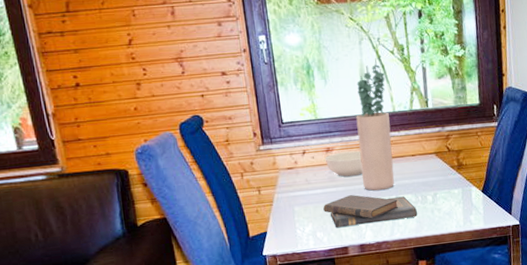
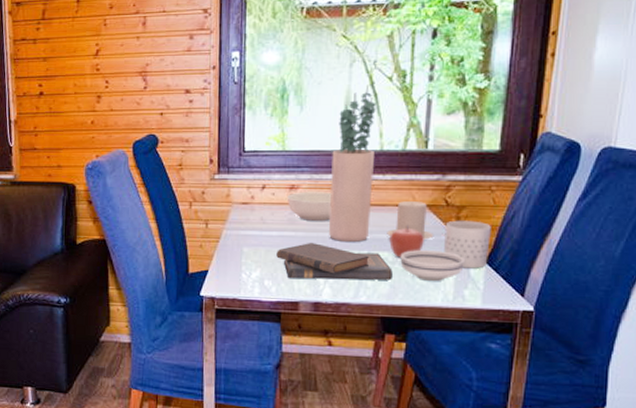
candle: none [408,150,443,181] -> present [387,201,434,240]
fruit: none [410,170,437,198] -> present [389,224,424,258]
bowl: none [420,187,468,213] -> present [400,250,464,281]
mug: none [449,161,484,199] -> present [444,220,491,269]

